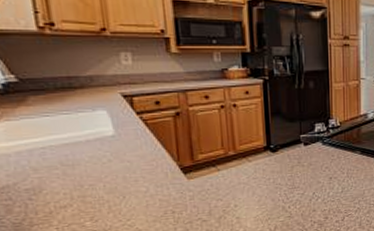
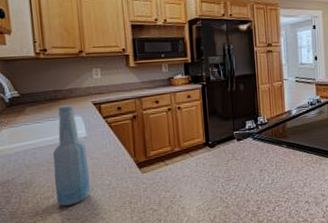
bottle: none [69,96,122,216] -> present [52,105,91,206]

